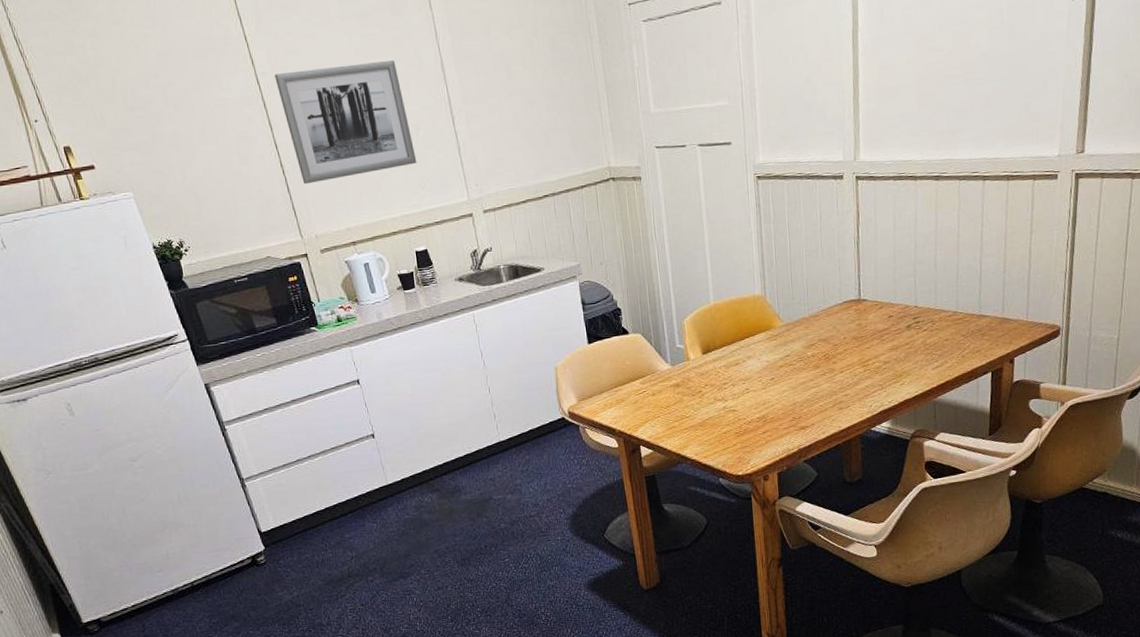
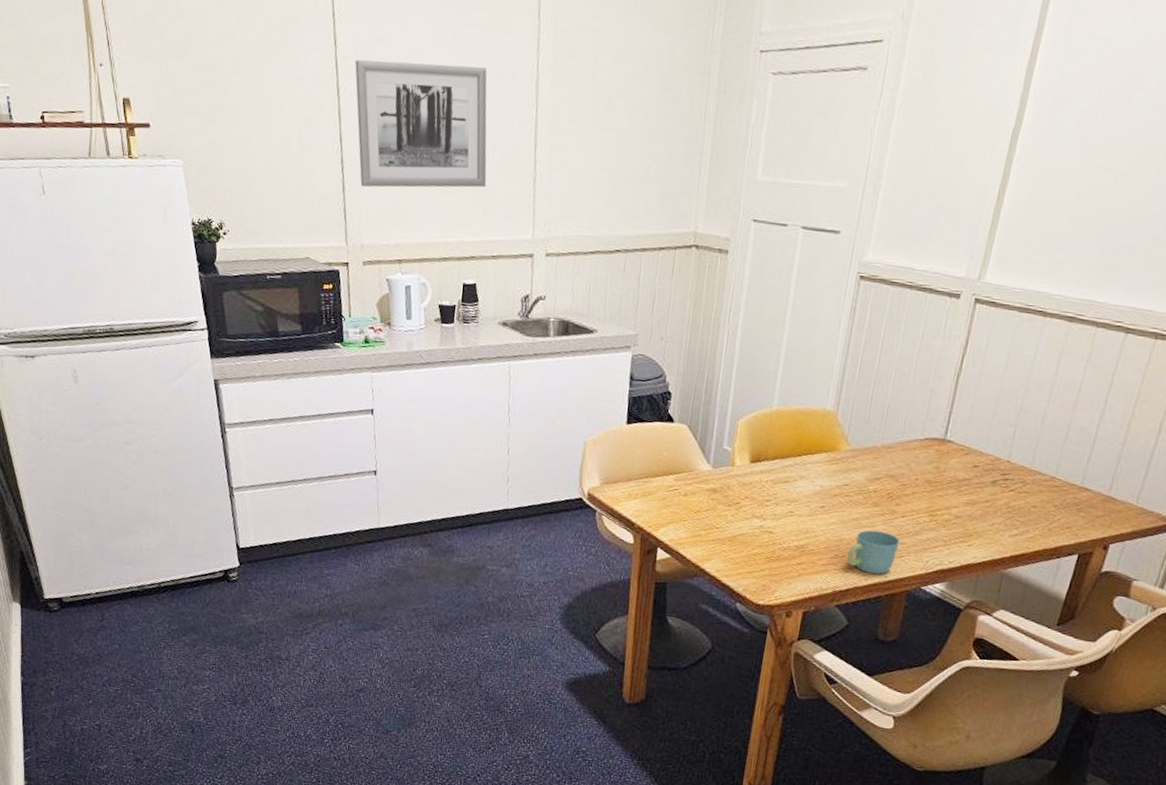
mug: none [803,388,844,427] -> present [847,530,900,575]

